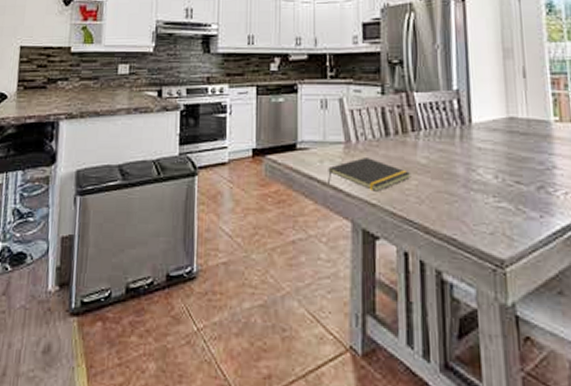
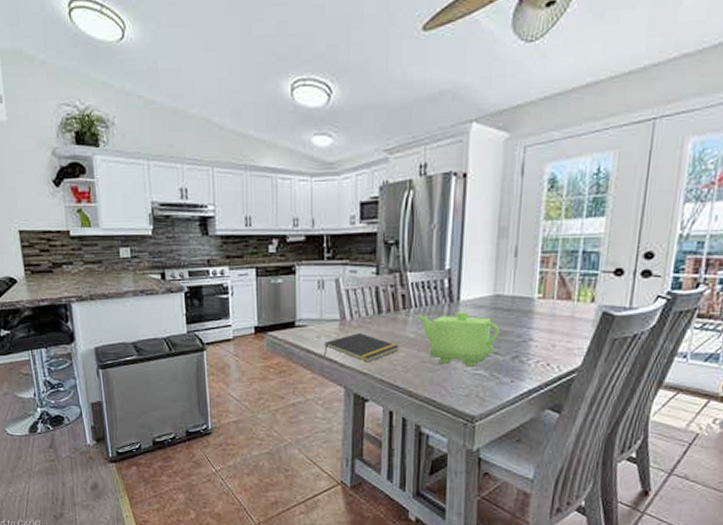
teapot: none [426,135,519,199] -> present [415,312,499,368]

